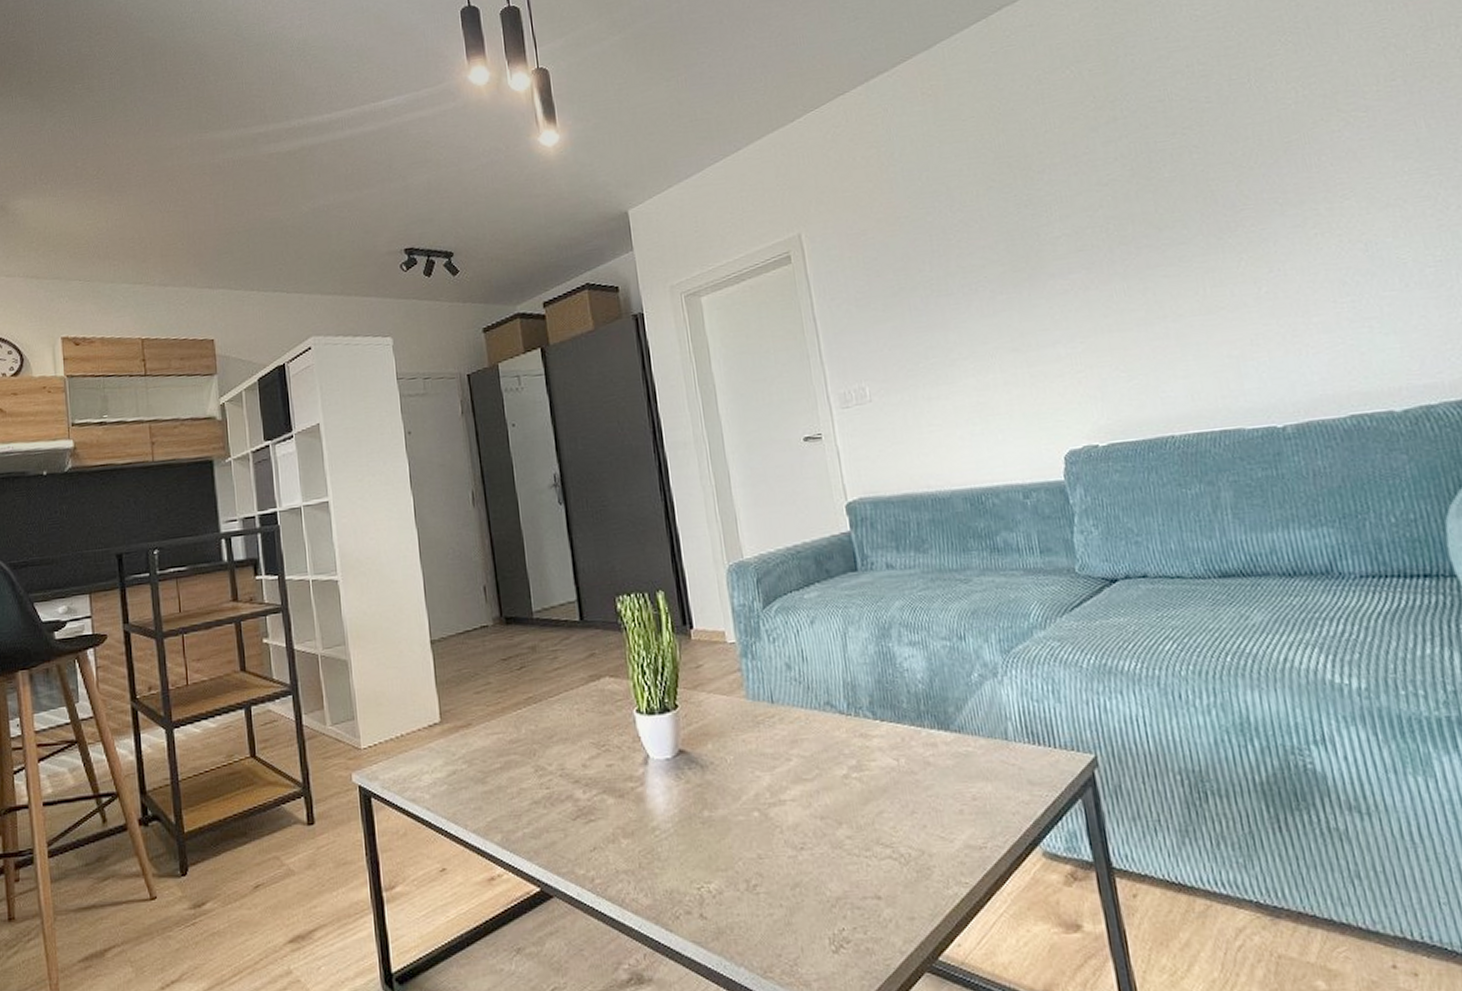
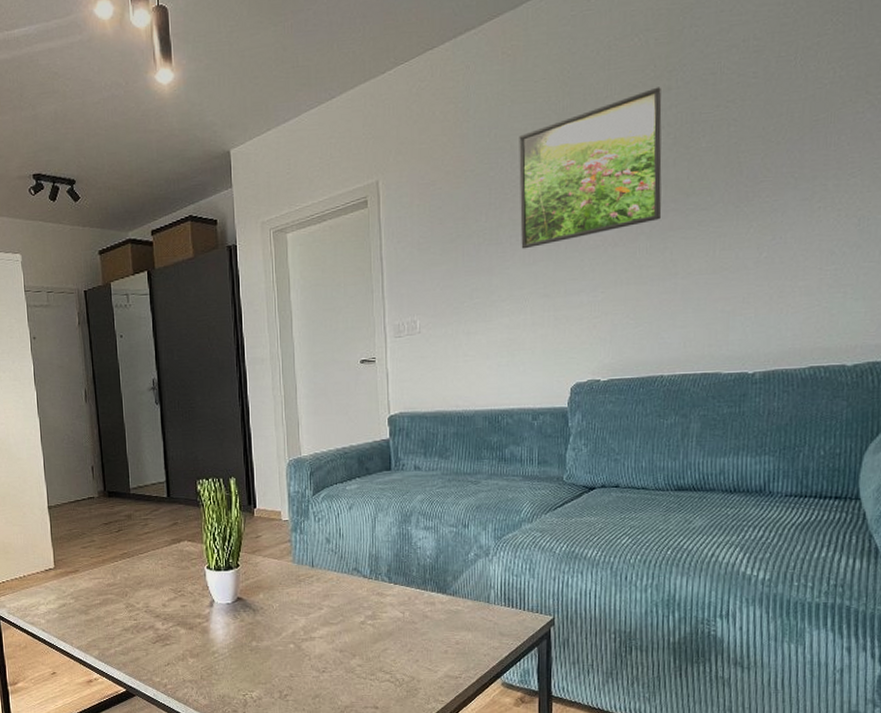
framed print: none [954,117,1135,299] -> present [519,87,662,249]

